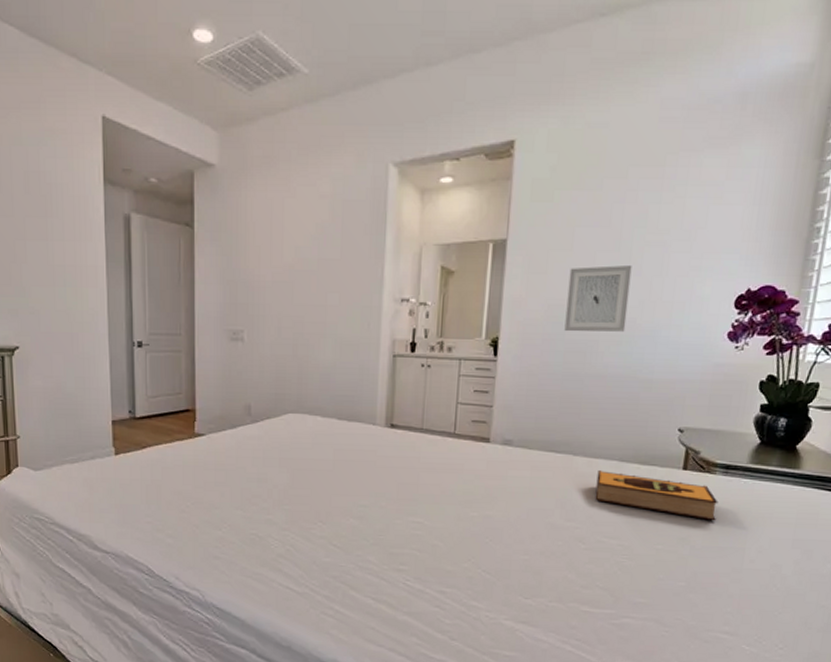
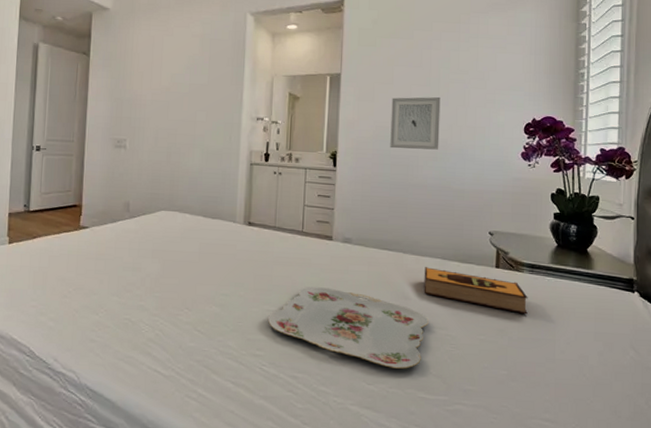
serving tray: none [412,495,599,582] -> present [267,286,429,369]

